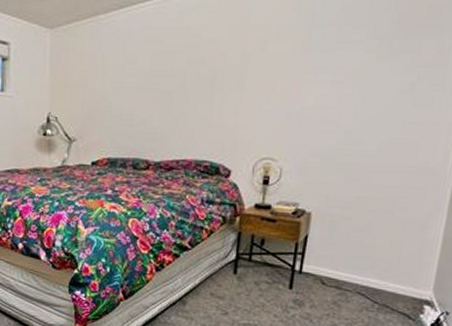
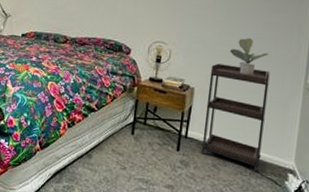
shelving unit: none [318,180,408,307] -> present [201,63,270,173]
potted plant: none [357,145,406,193] -> present [230,38,268,76]

